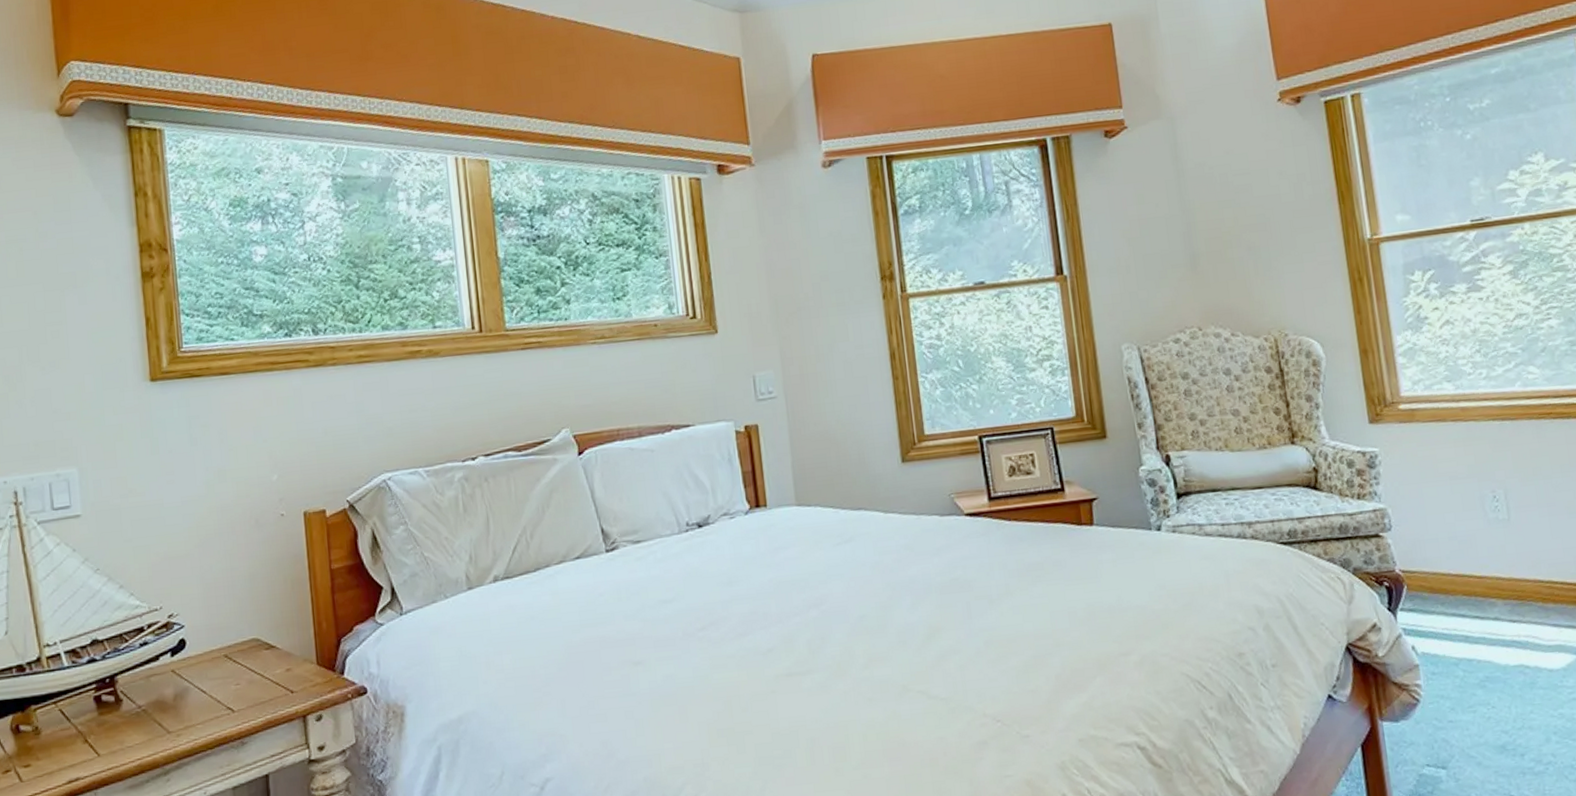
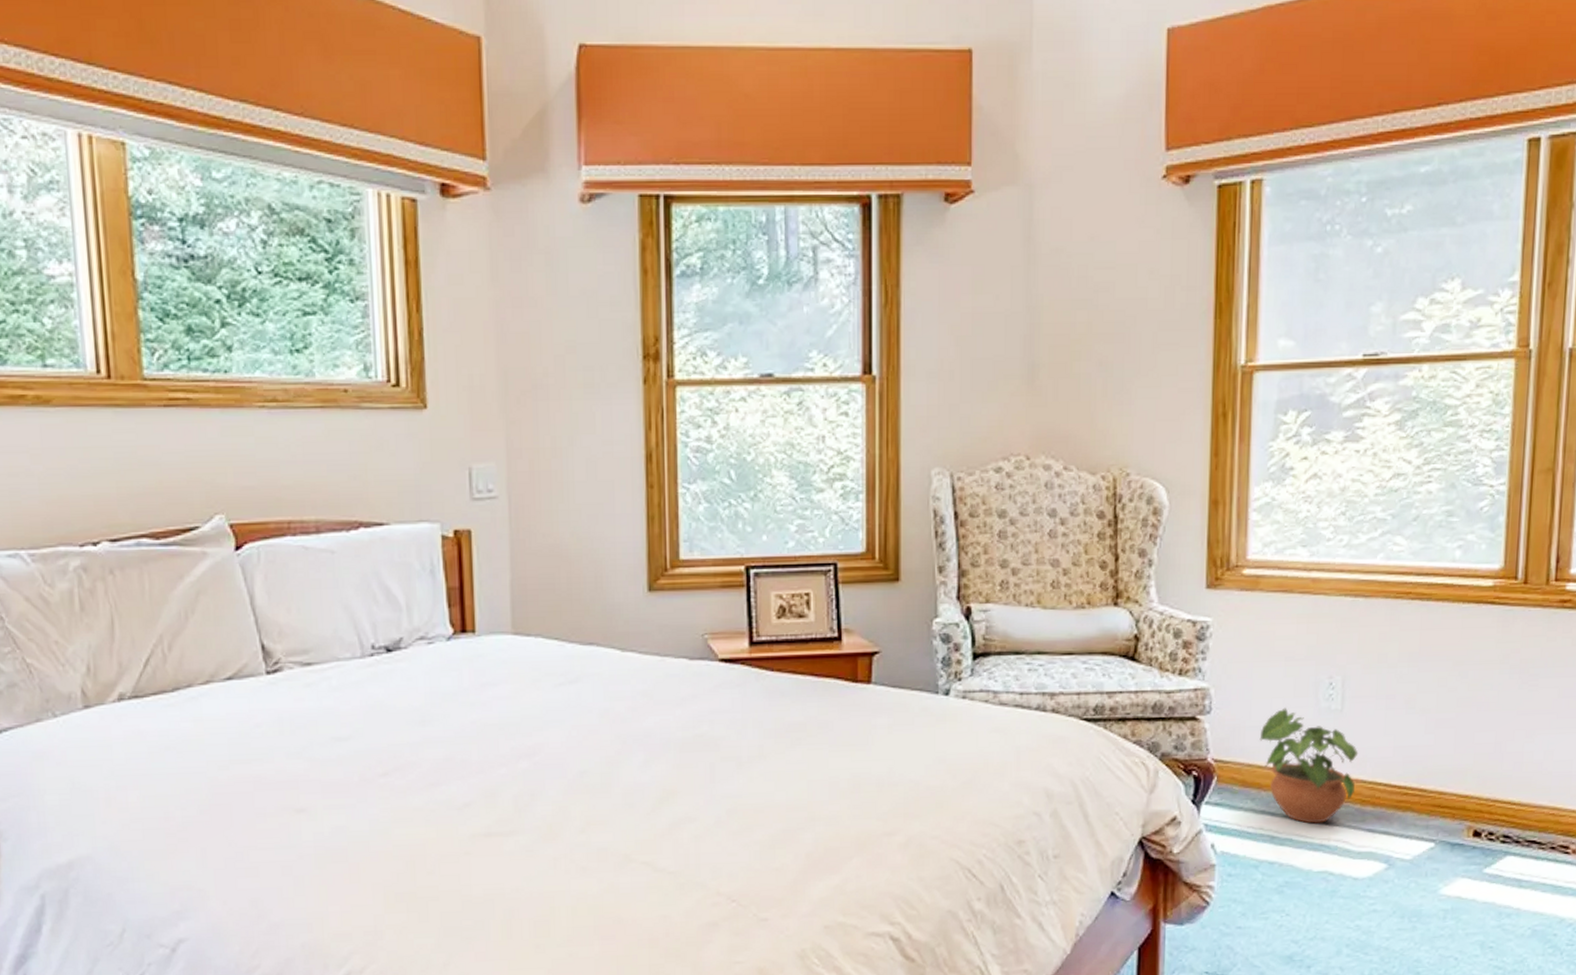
potted plant: none [1439,520,1534,623] -> present [1259,707,1359,824]

